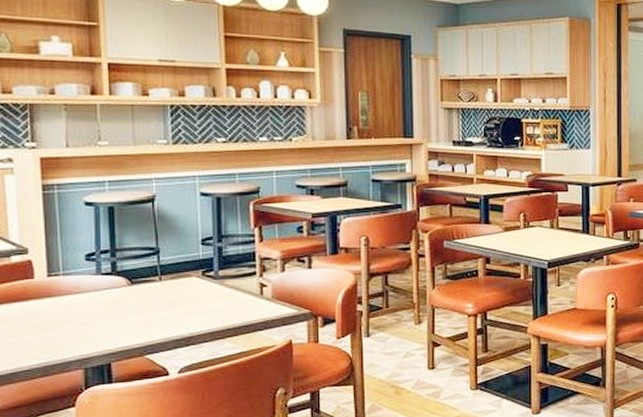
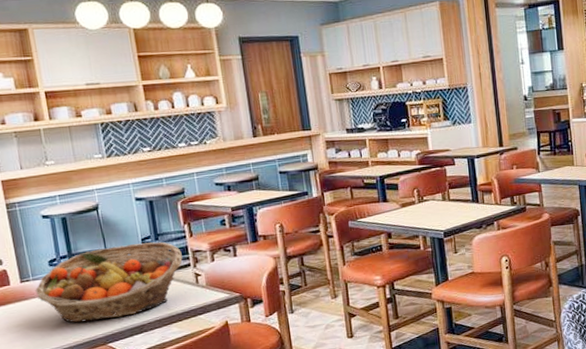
fruit basket: none [64,244,248,329] -> present [35,241,183,323]

